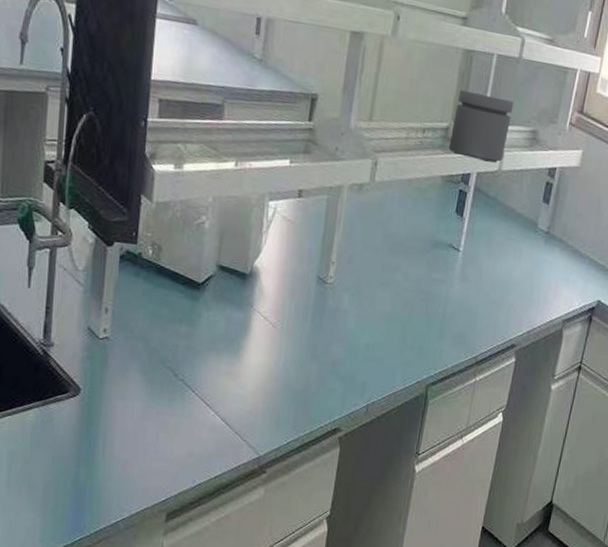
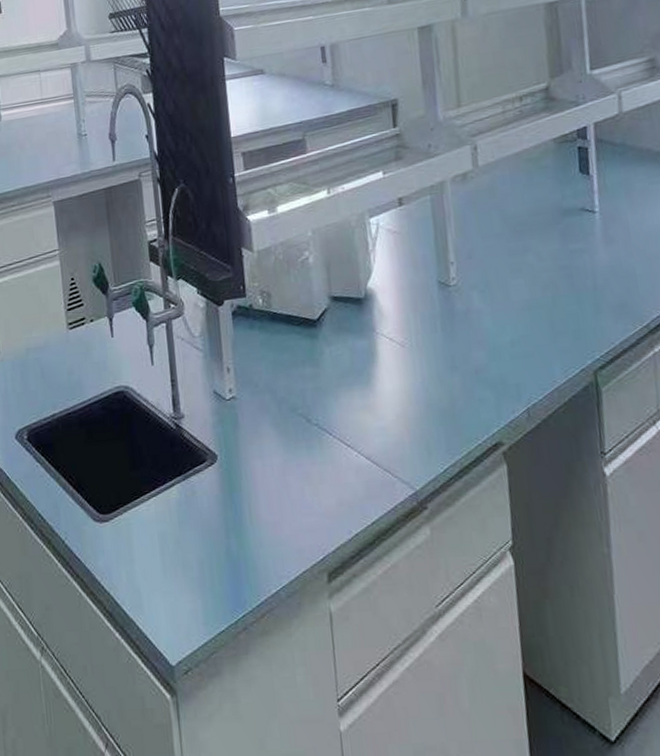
jar: present [448,90,514,163] -> none [551,37,621,112]

